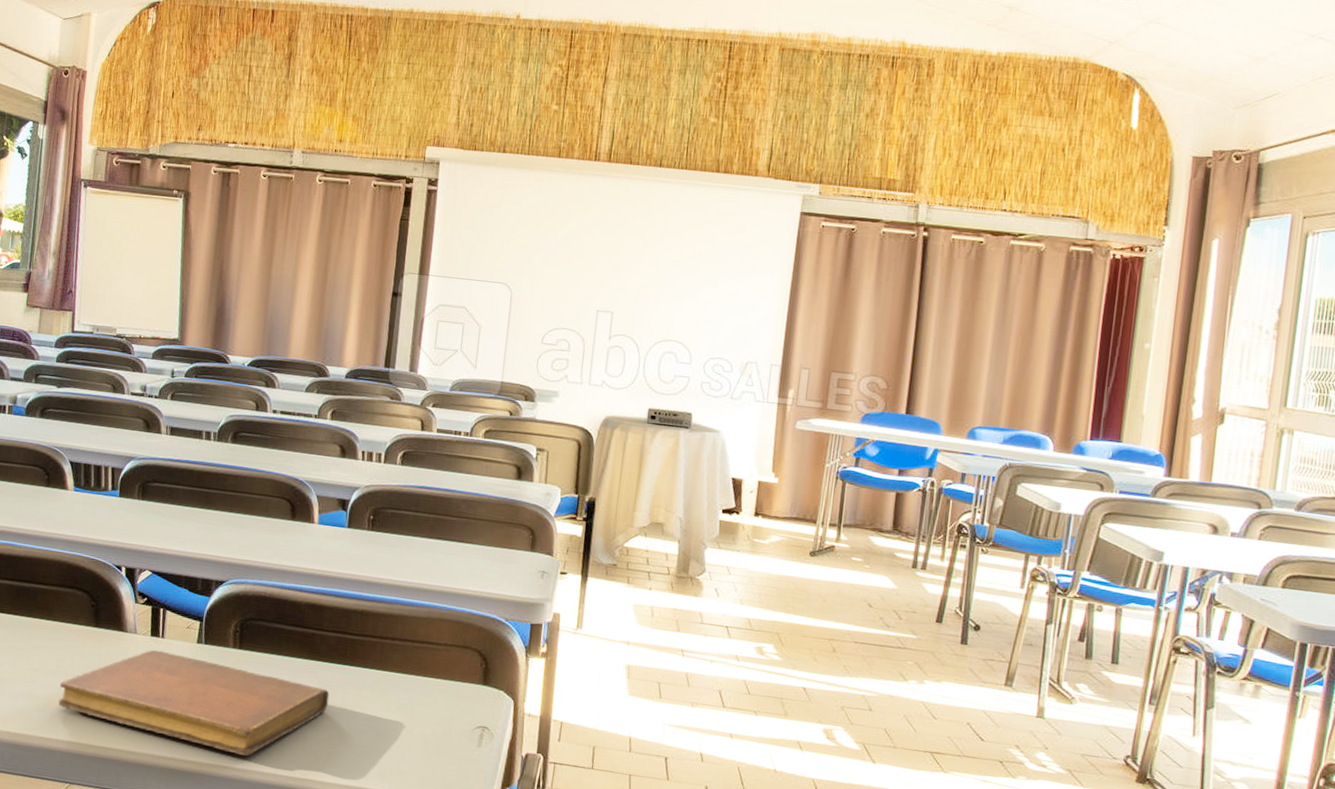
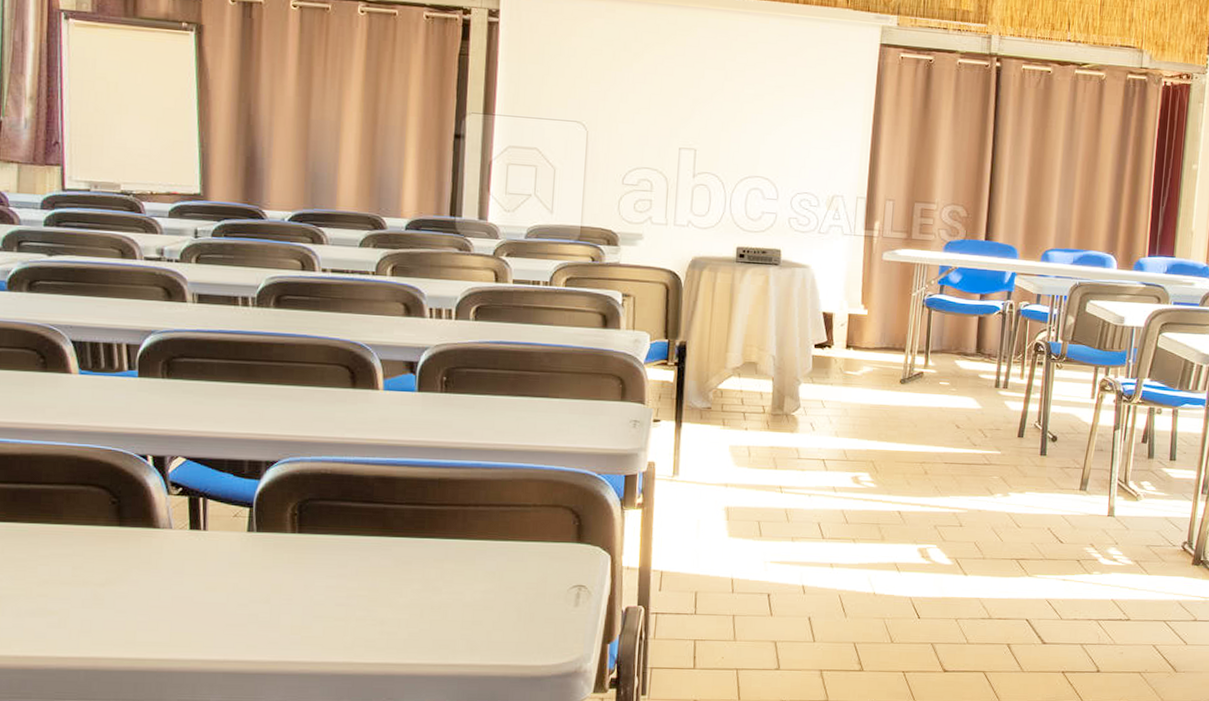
notebook: present [58,650,330,756] -> none [78,544,408,647]

